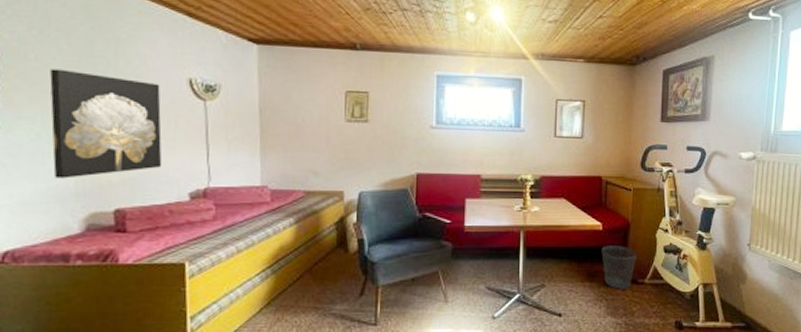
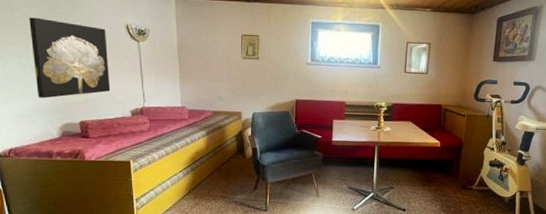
wastebasket: present [601,245,638,289] -> none [439,159,468,193]

